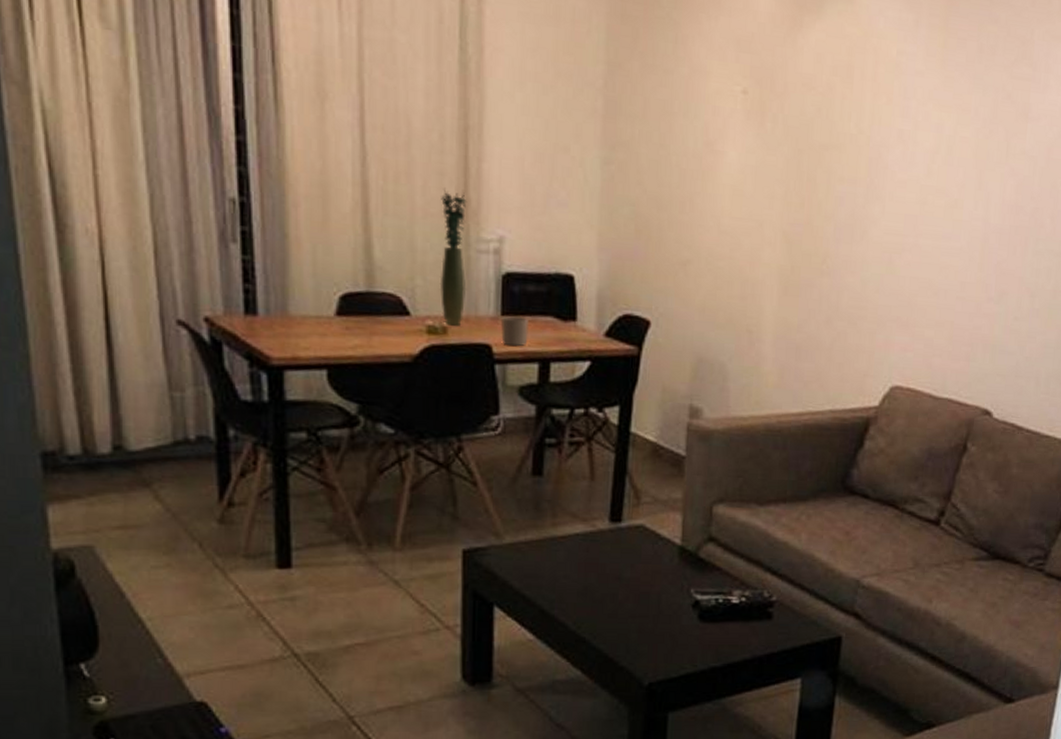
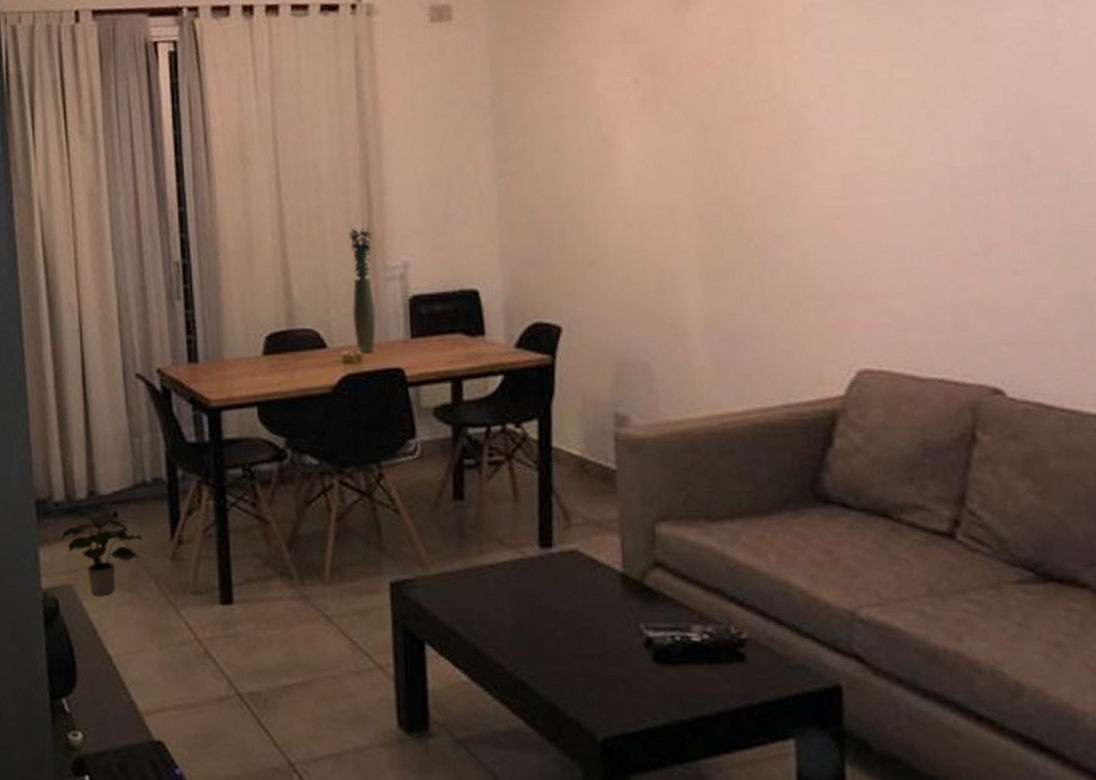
potted plant: none [76,461,184,559] -> present [60,504,143,597]
mug: present [501,316,529,346] -> none [412,338,439,367]

